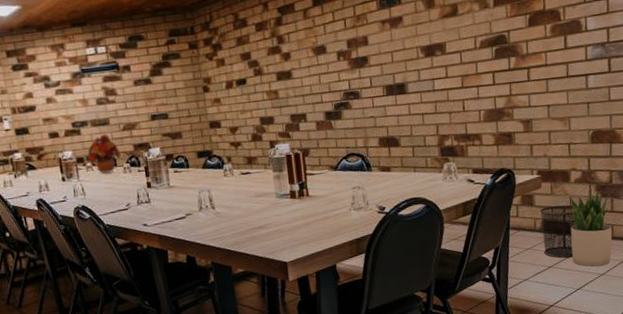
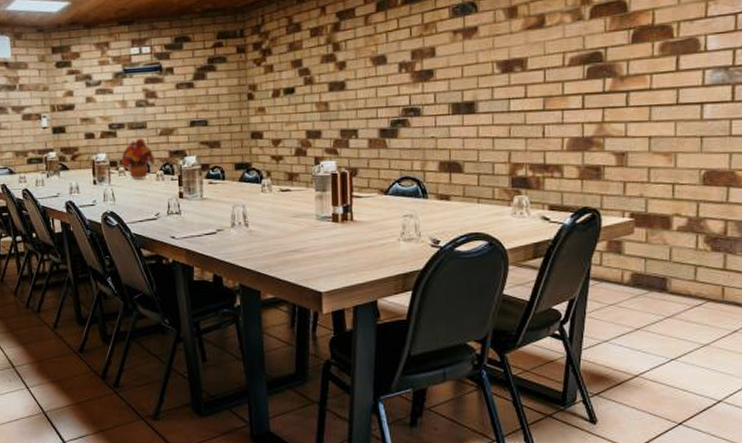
trash can: present [540,204,577,258] -> none [630,255,677,320]
planter: present [569,191,612,267] -> none [667,243,723,334]

